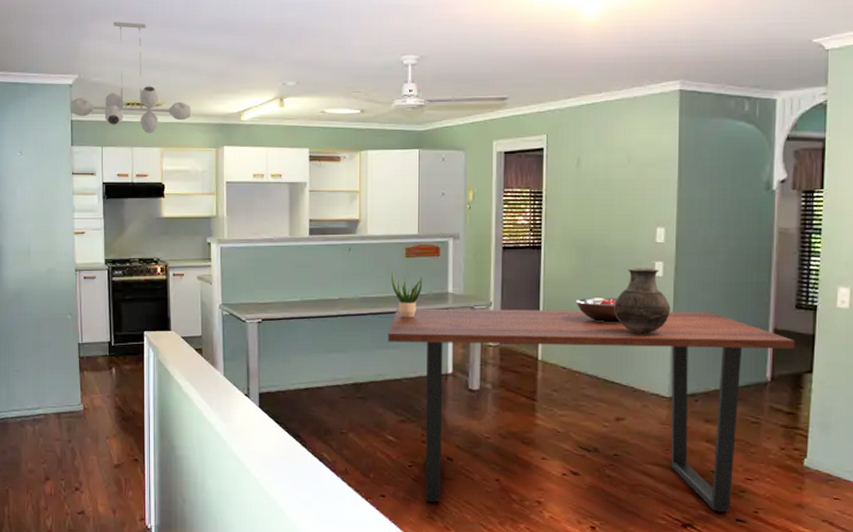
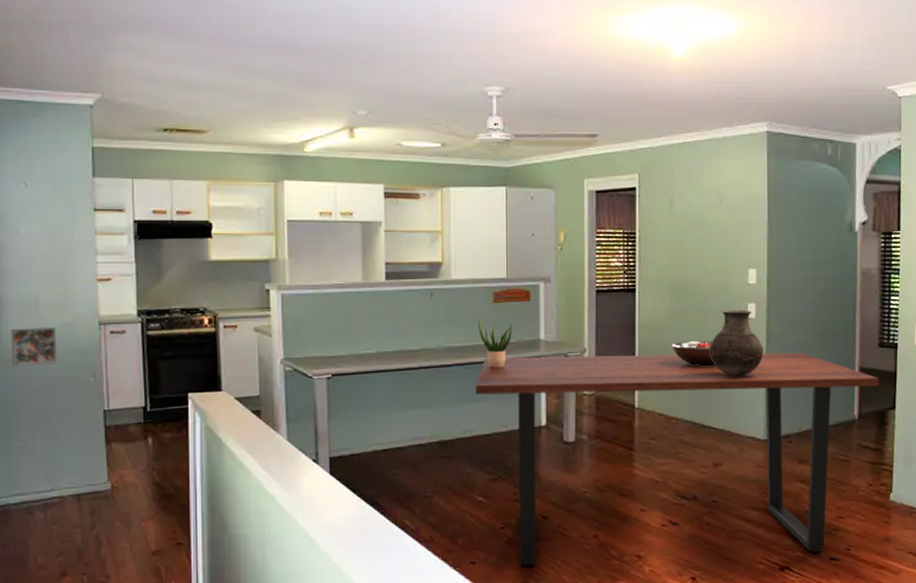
decorative tile: none [9,273,44,304] -> present [10,328,58,366]
ceiling light fixture: present [71,21,191,133] -> none [91,34,244,164]

